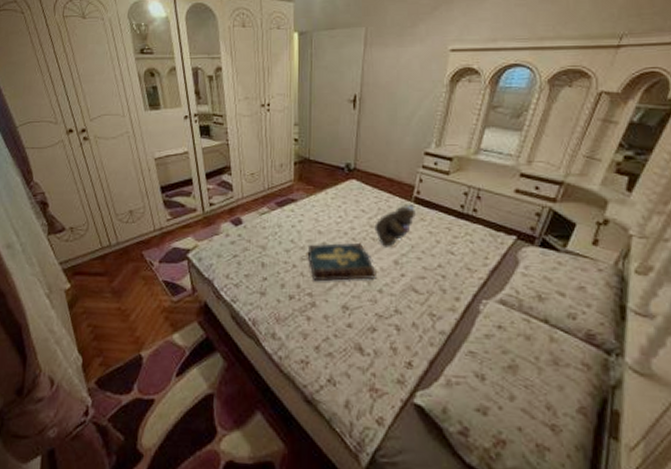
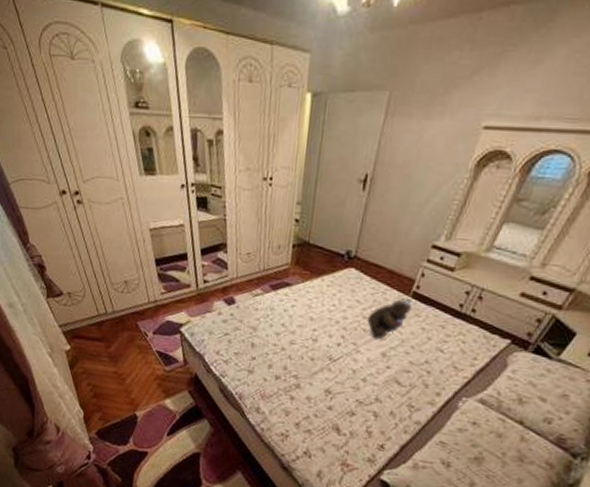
book: present [307,242,376,282] -> none [296,329,363,369]

